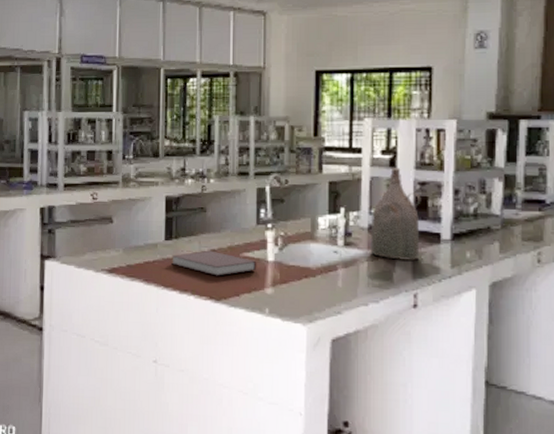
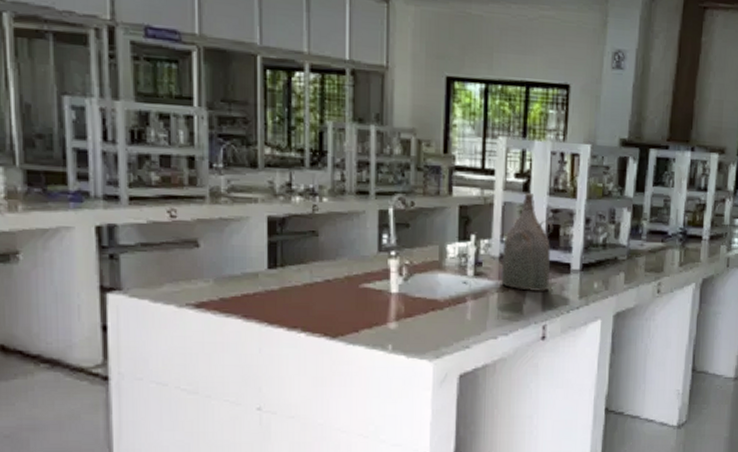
notebook: present [171,250,257,276] -> none [277,281,379,310]

